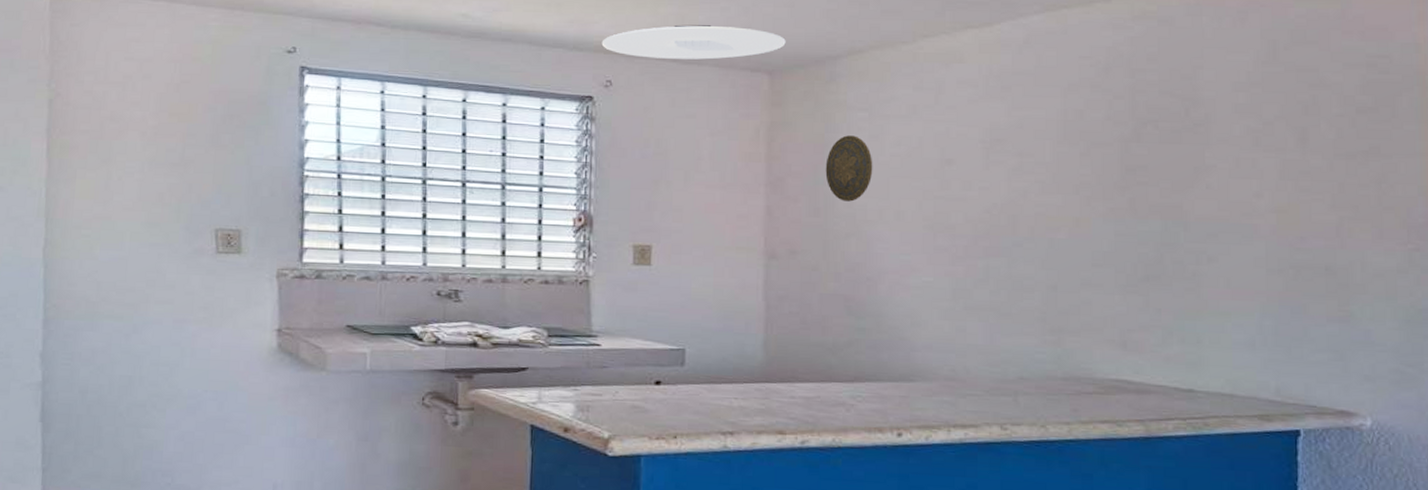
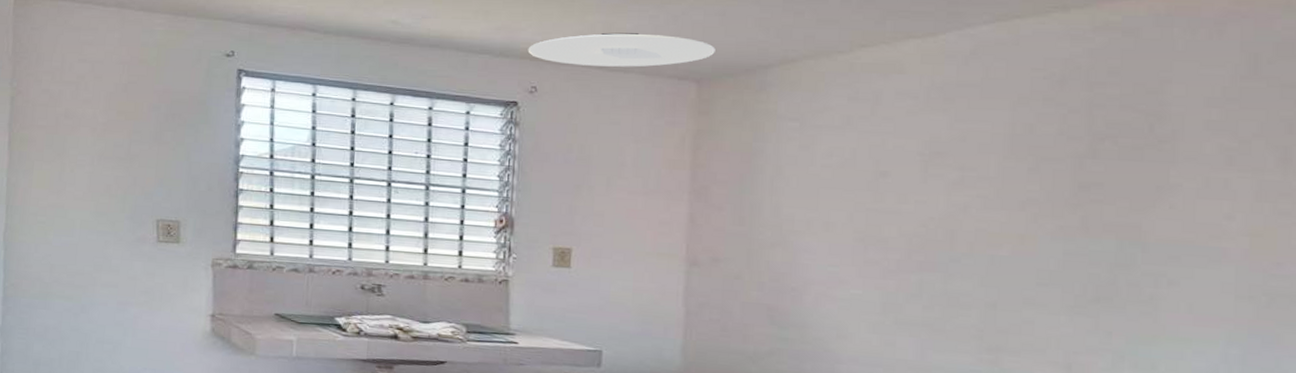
decorative plate: present [825,135,873,202] -> none [752,145,803,212]

